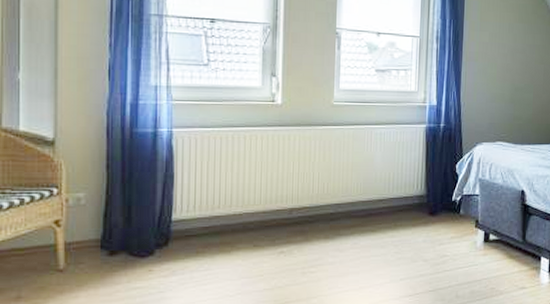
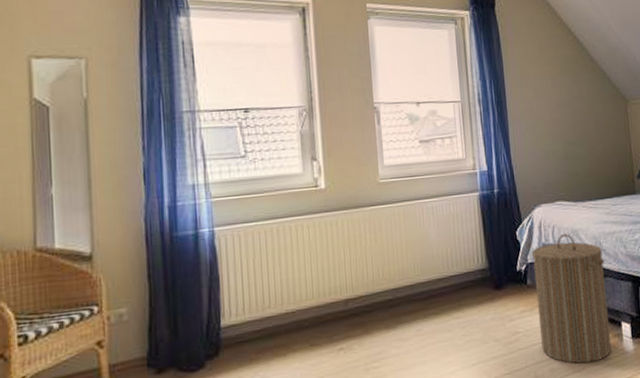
laundry hamper: none [466,172,535,290] -> present [531,234,612,364]

